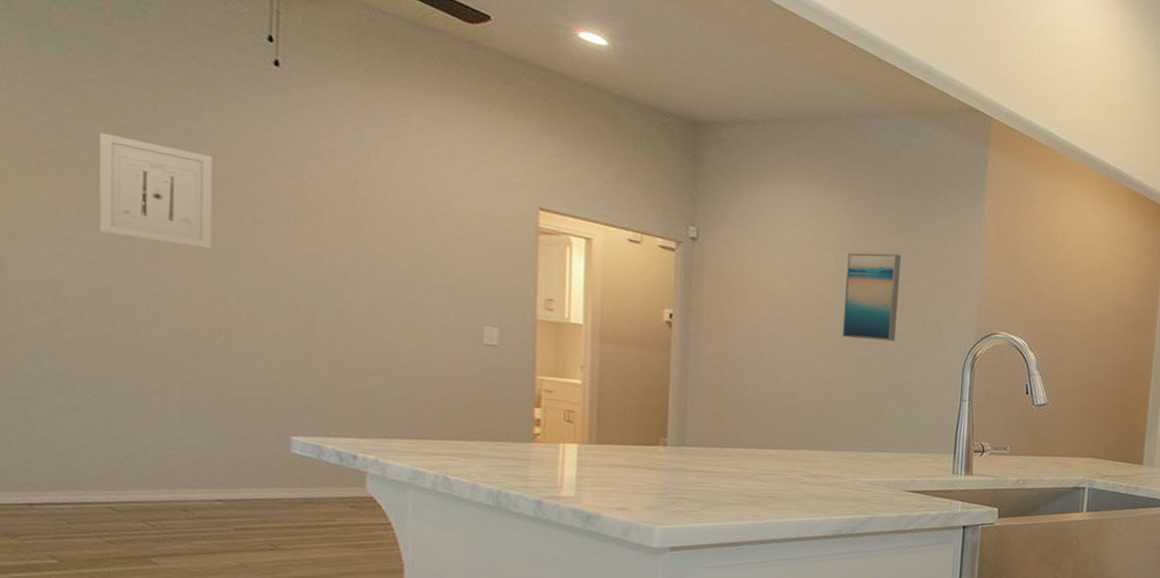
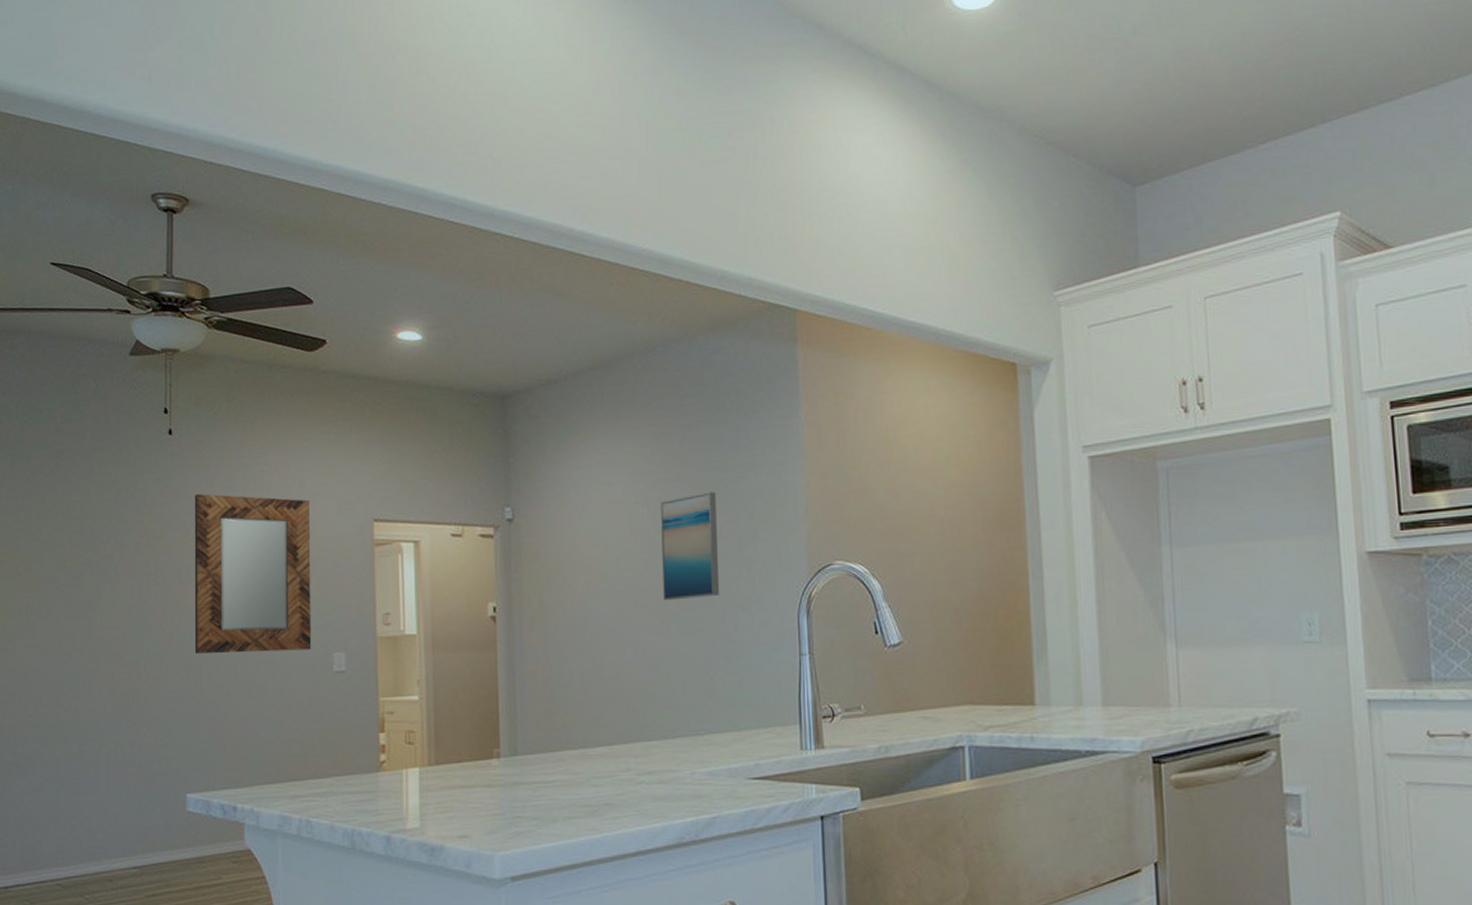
wall art: present [100,132,213,249] -> none [53,528,127,620]
home mirror: none [305,137,462,319] -> present [194,494,312,654]

